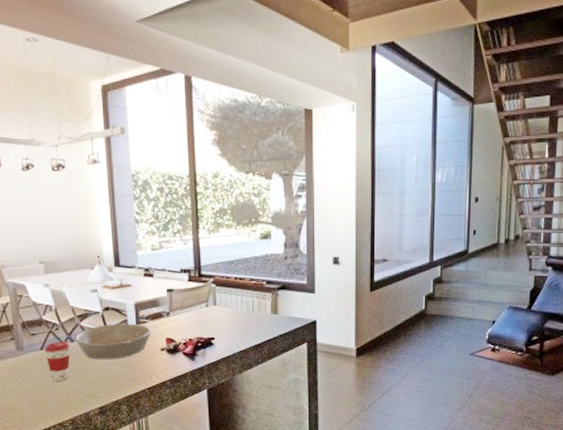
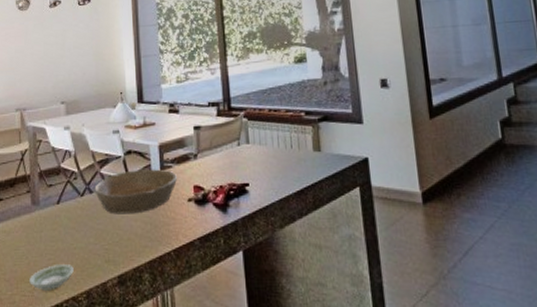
saucer: none [19,399,59,418] -> present [30,265,74,291]
coffee cup: present [44,341,70,381] -> none [61,192,88,242]

